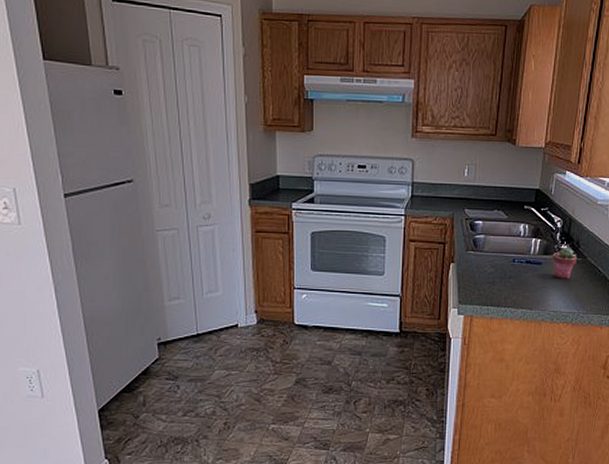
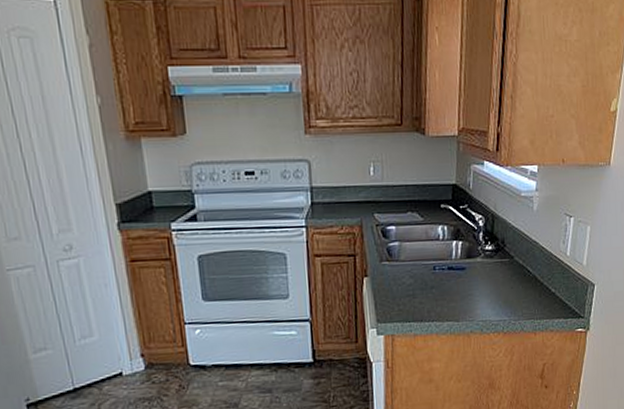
potted succulent: present [552,247,577,279] -> none [476,247,503,284]

